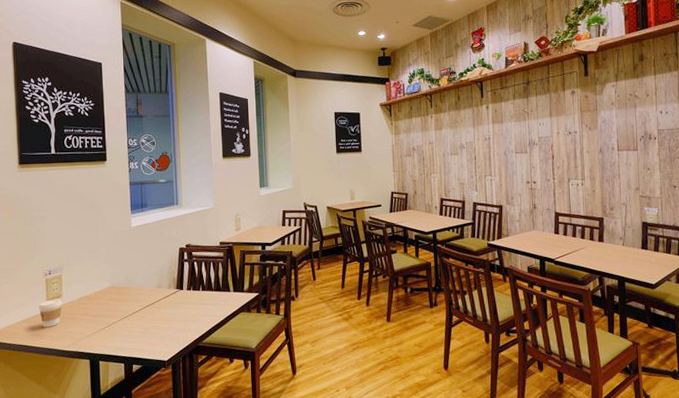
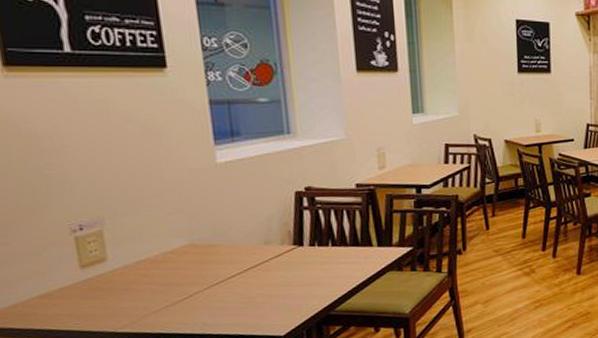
coffee cup: present [38,298,62,327] -> none [65,263,109,304]

